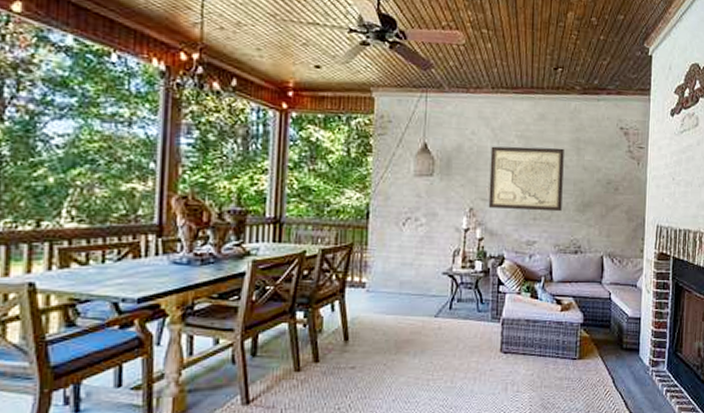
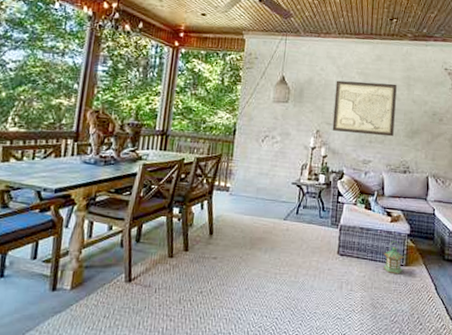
lantern: none [552,332,579,370] -> present [382,241,406,275]

